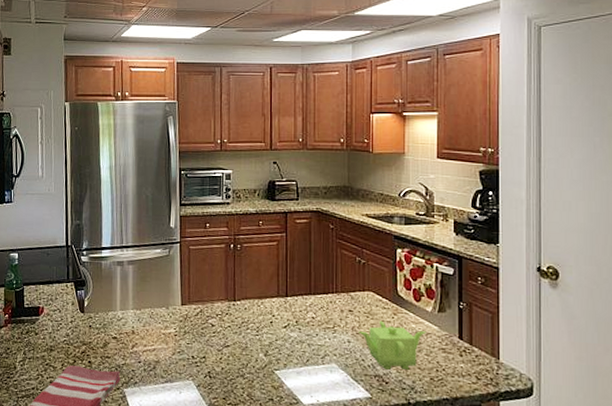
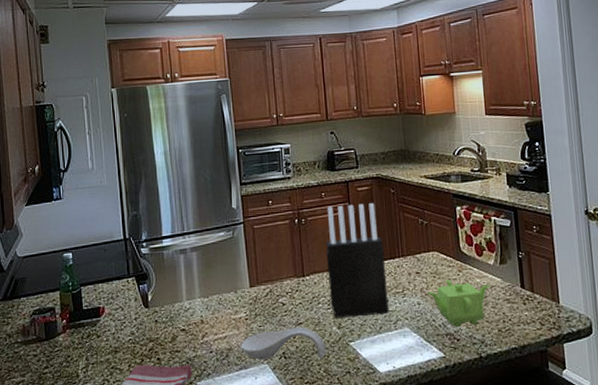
spoon rest: none [168,348,250,384] -> present [240,326,326,360]
knife block: none [258,235,318,348] -> present [325,203,389,318]

